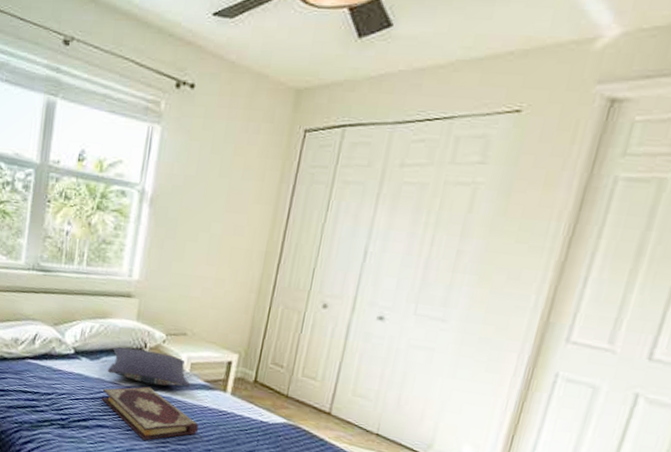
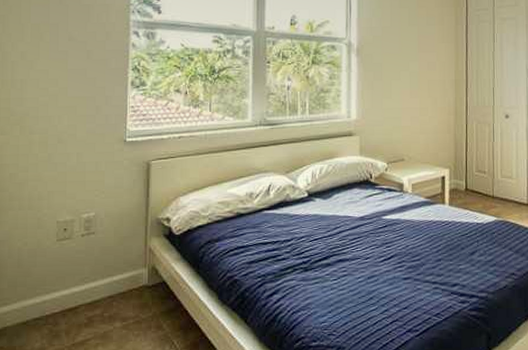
book: present [101,386,199,441] -> none [338,213,428,264]
pillow: present [107,347,191,387] -> none [340,180,415,211]

